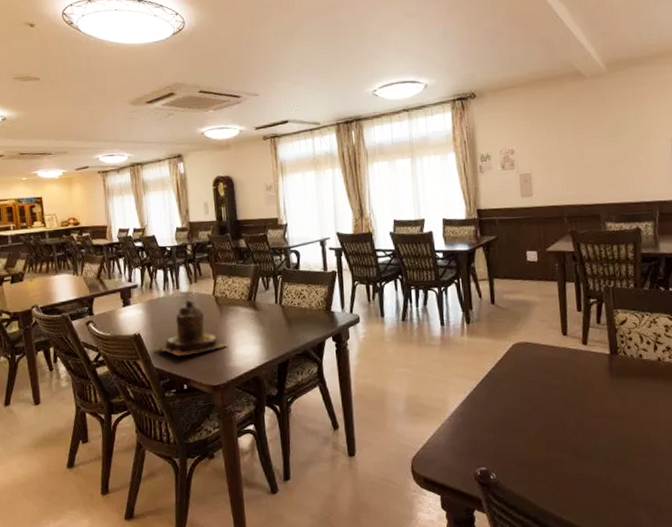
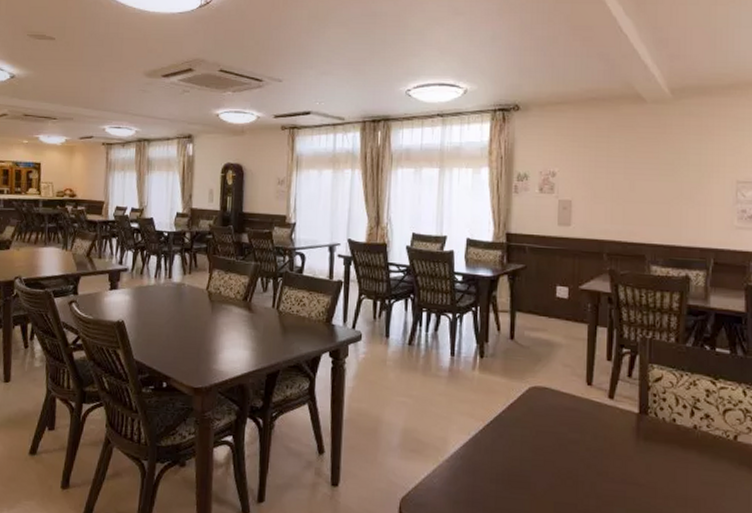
teapot: present [152,299,228,357] -> none [135,291,216,351]

